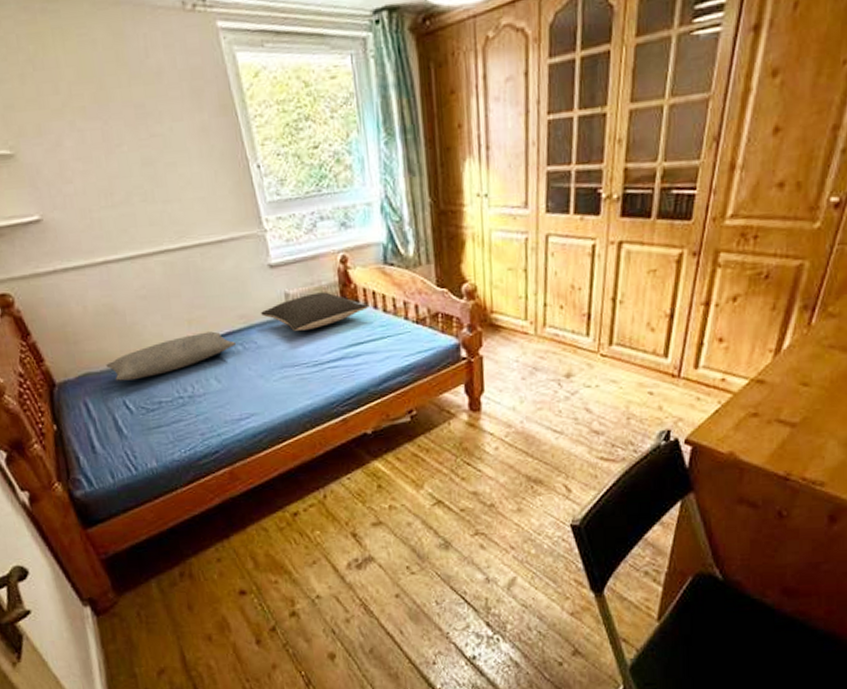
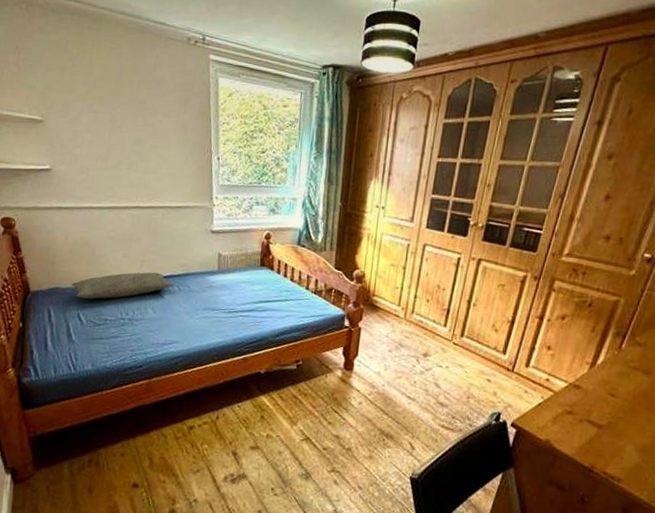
pillow: present [261,292,368,331] -> none [198,257,280,285]

